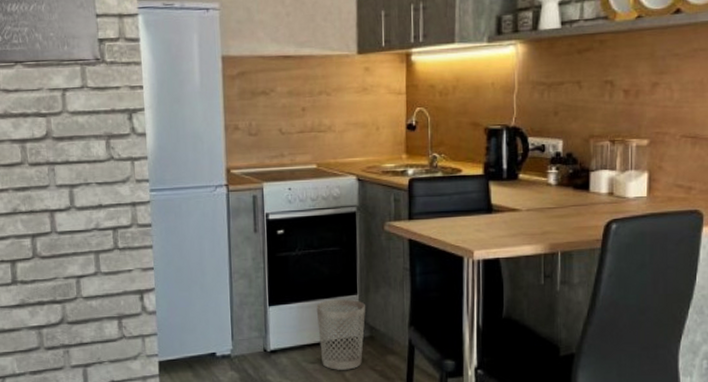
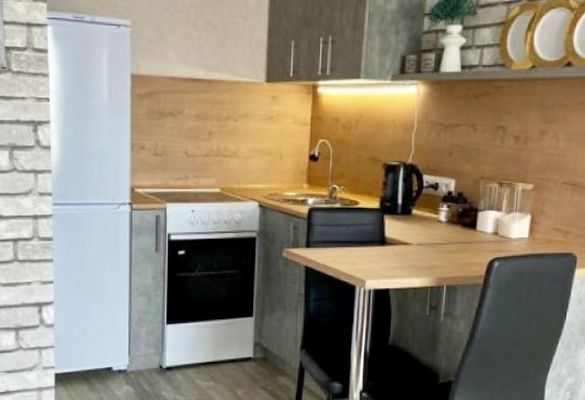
wastebasket: present [316,299,365,370] -> none [213,320,260,389]

